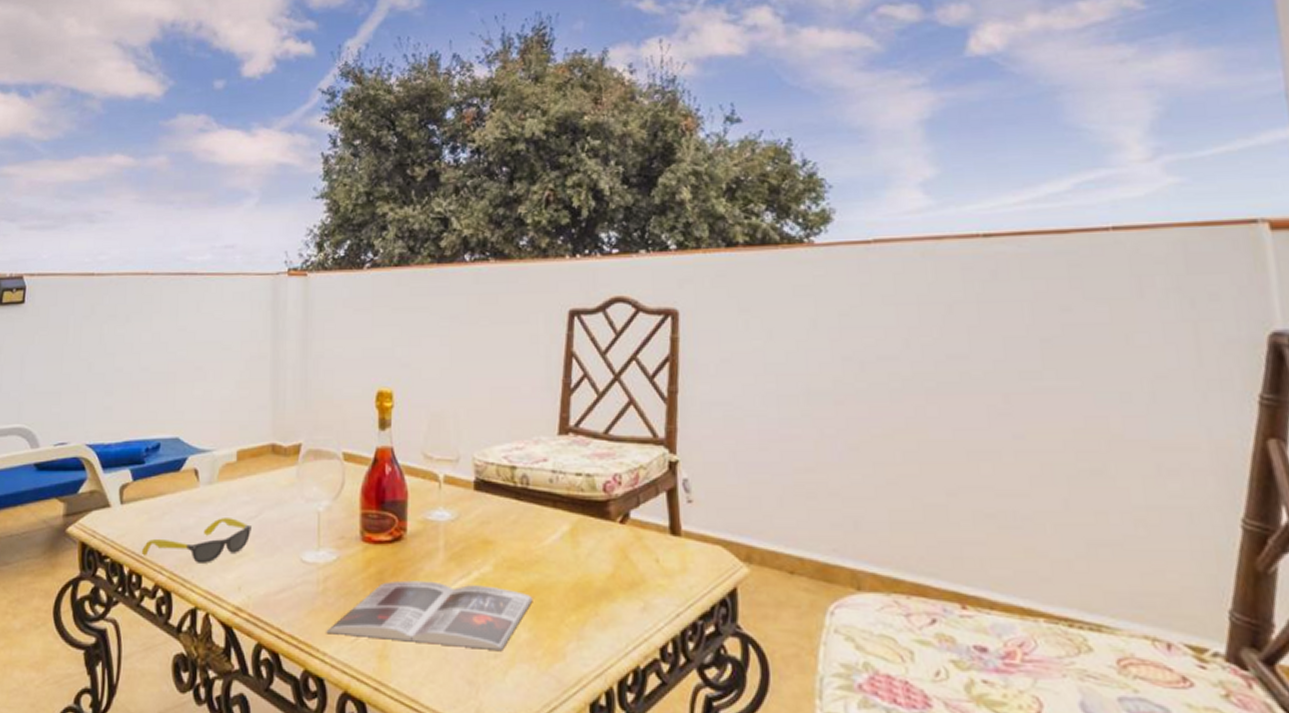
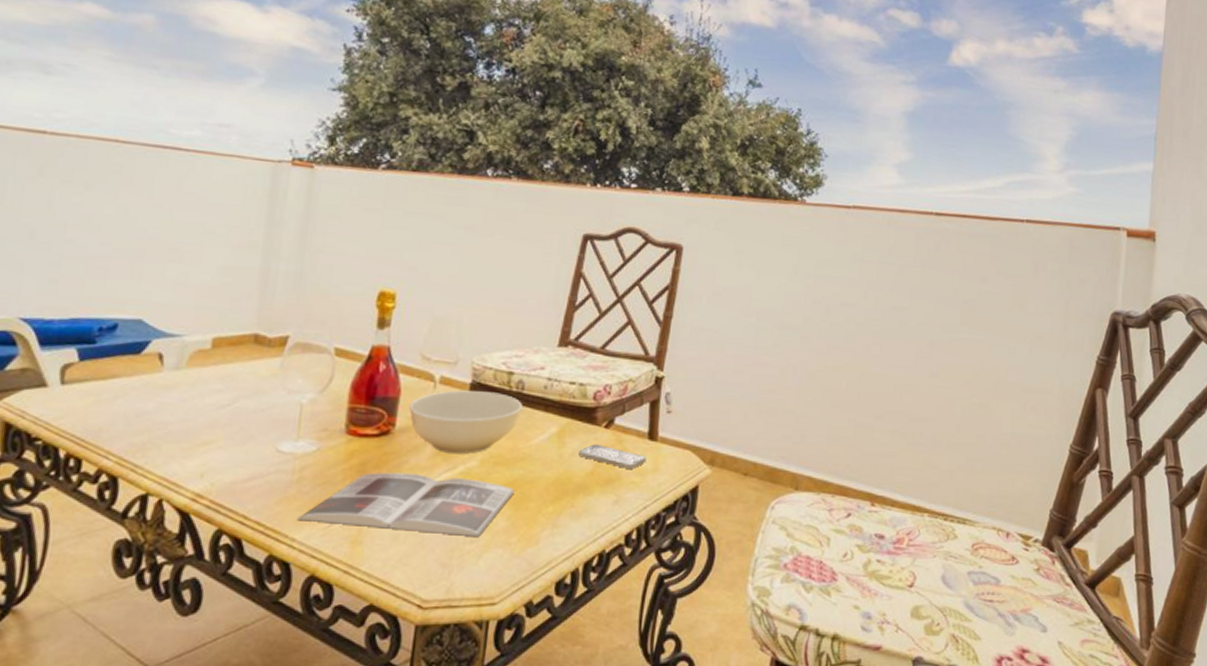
sunglasses: present [141,518,251,563] -> none [83,404,222,450]
bowl: none [418,489,529,558] -> present [409,390,523,454]
smartphone: none [595,542,672,571] -> present [578,444,647,470]

